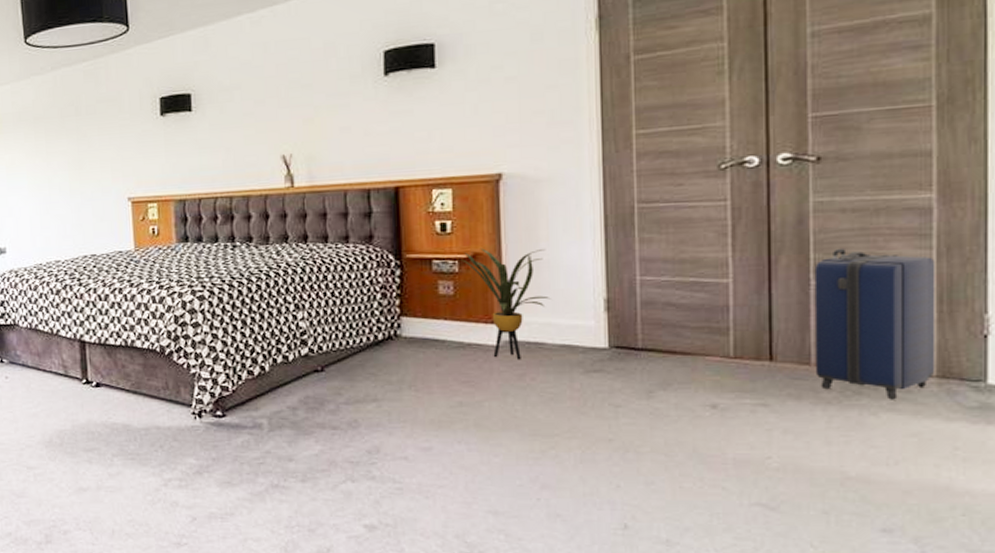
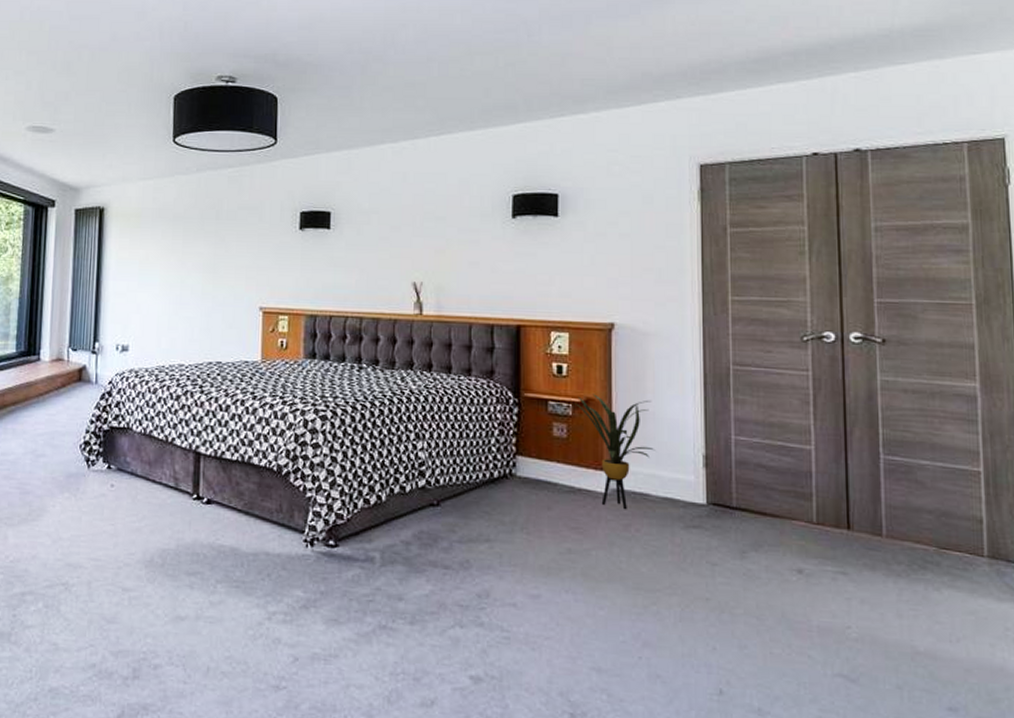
suitcase: present [814,248,936,400] -> none [883,425,987,577]

